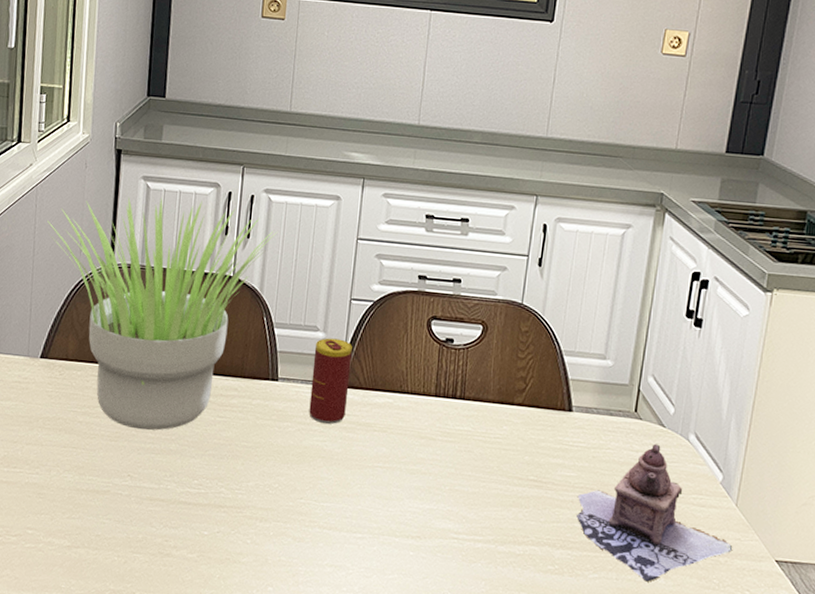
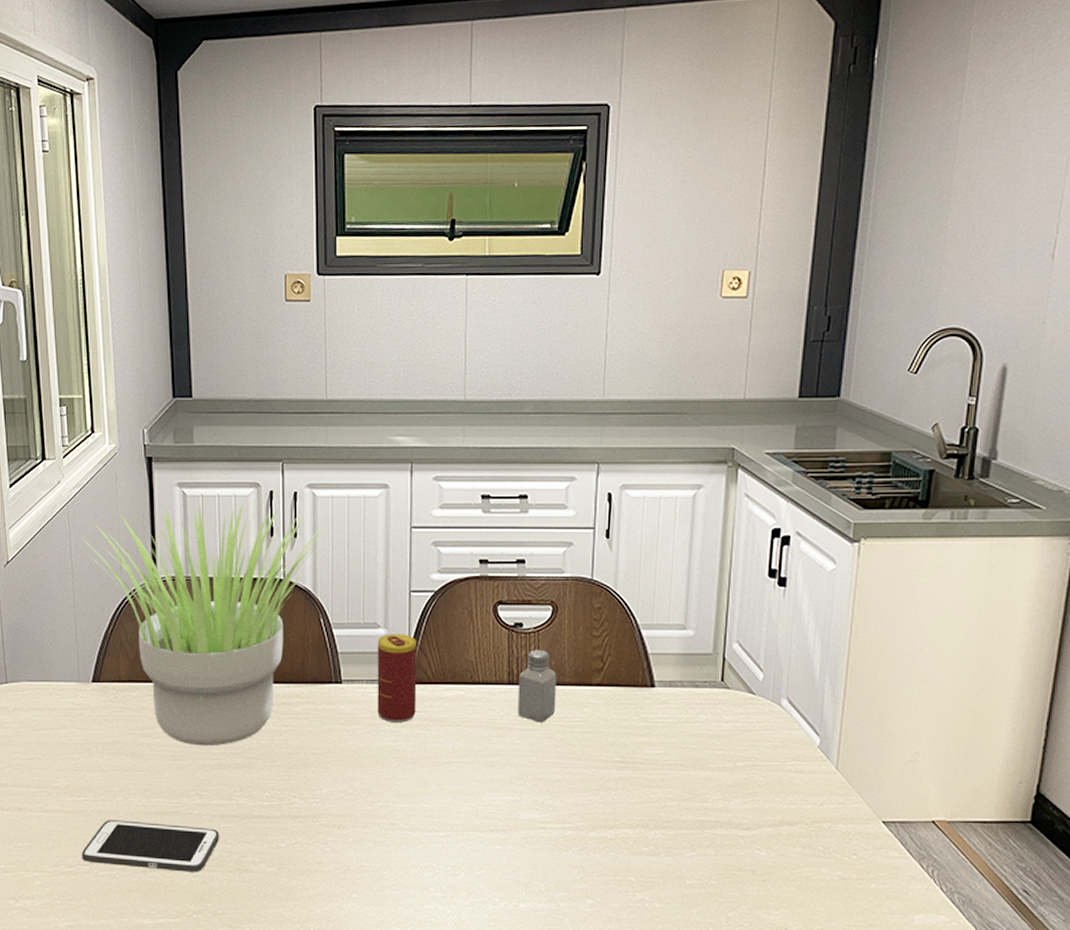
cell phone: none [10,493,146,553] -> present [81,820,219,872]
saltshaker: none [441,365,481,436] -> present [518,649,556,723]
teapot: present [575,443,733,582] -> none [667,712,836,855]

